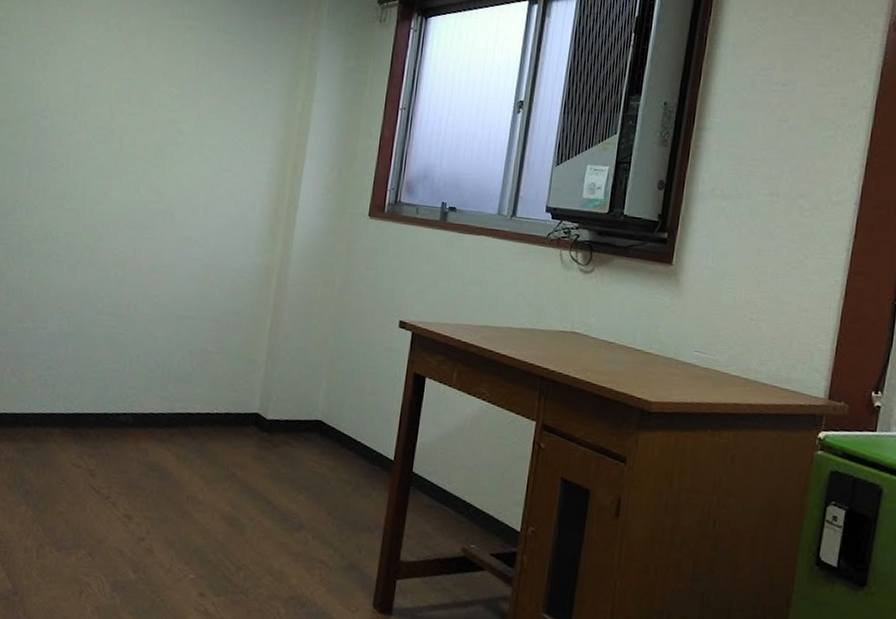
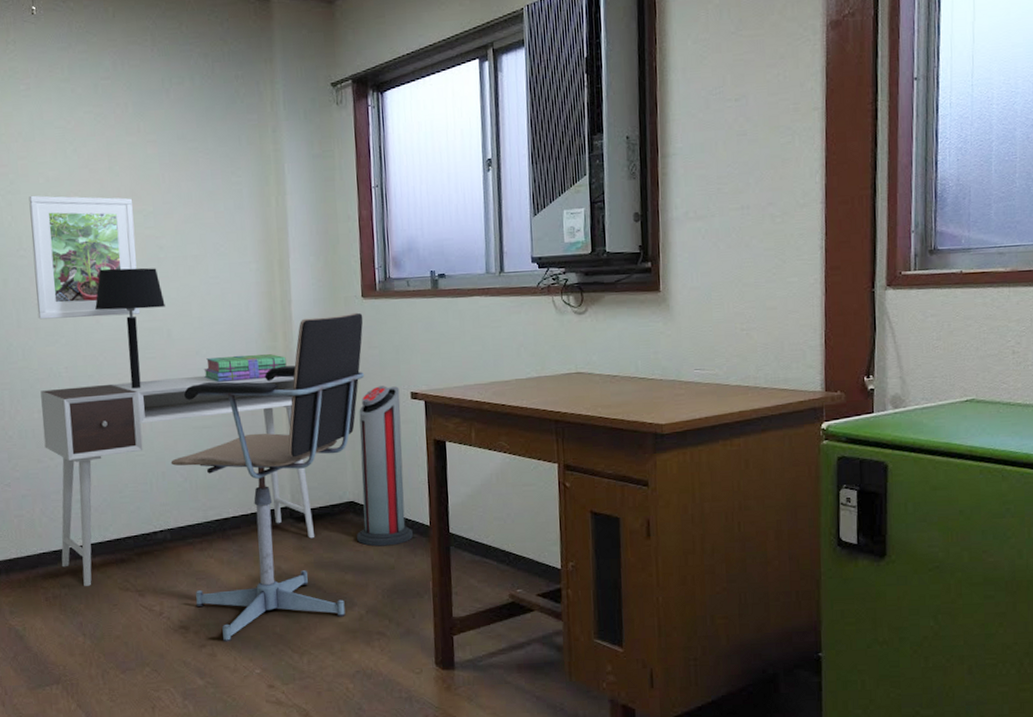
desk: none [20,251,287,456] -> present [40,375,315,586]
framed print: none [49,59,163,194] -> present [29,195,140,320]
table lamp: none [105,143,174,267] -> present [95,267,165,389]
office chair: none [143,227,367,540] -> present [171,312,365,642]
stack of books: none [197,249,282,281] -> present [203,354,287,382]
air purifier: none [318,308,389,474] -> present [357,386,413,547]

